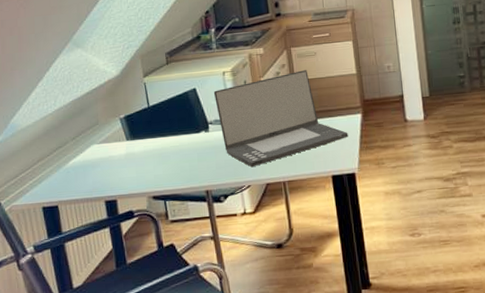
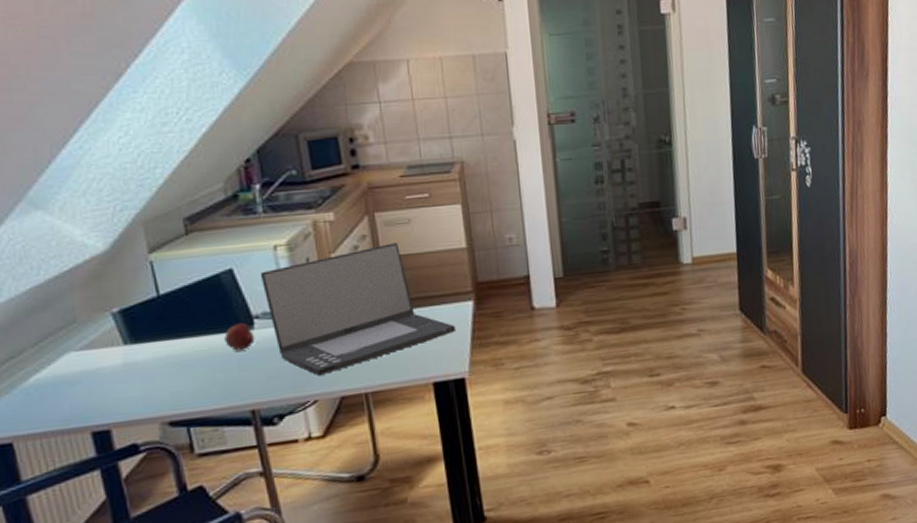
apple: none [189,127,210,147] -> present [224,323,255,351]

